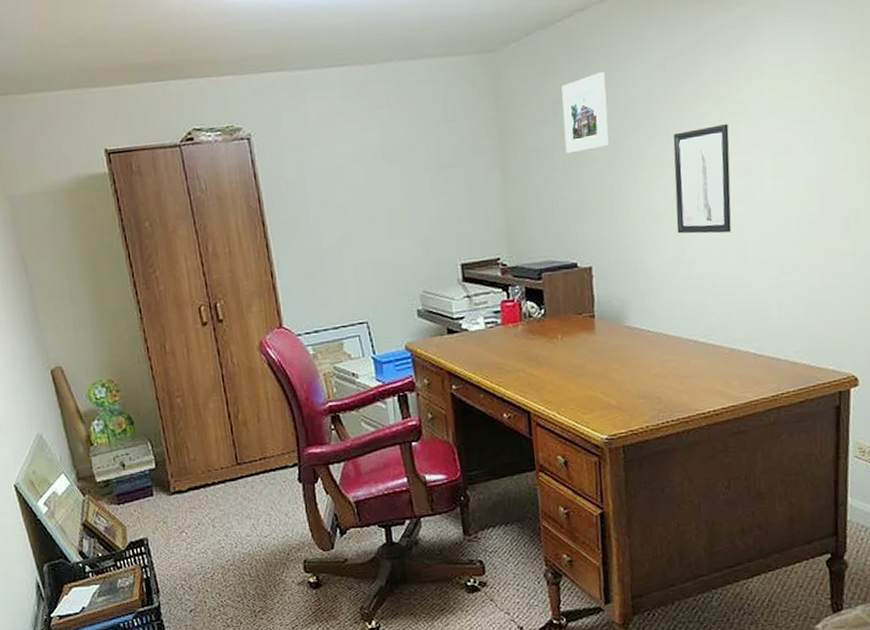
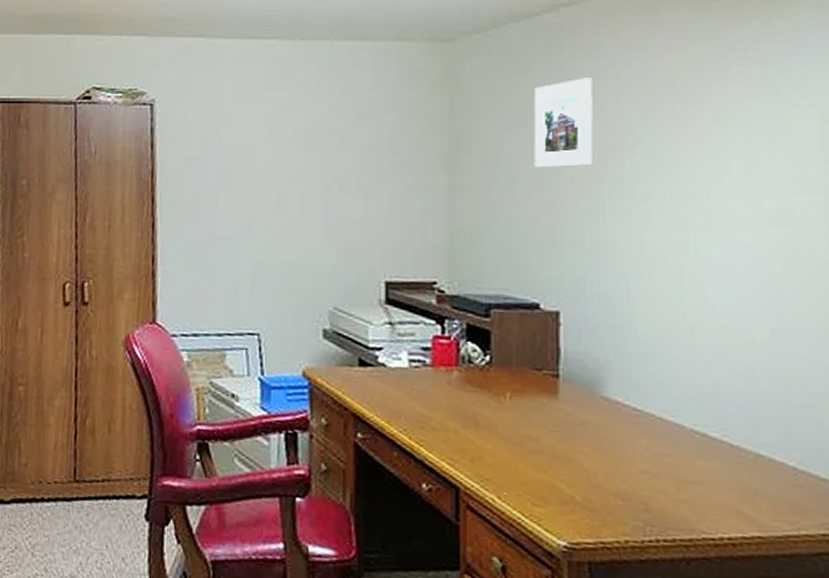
wall art: present [673,124,731,234] -> none [681,158,762,296]

